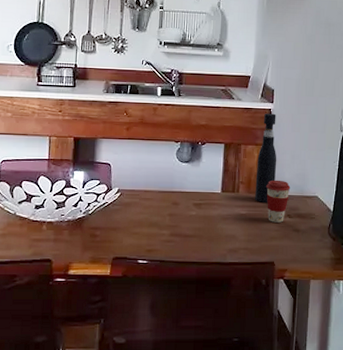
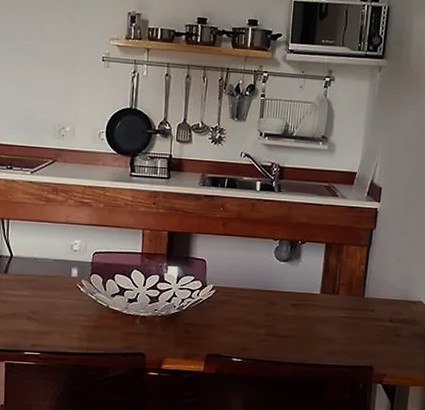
pepper grinder: present [255,113,277,203] -> none [356,212,383,306]
coffee cup: present [266,180,291,223] -> none [368,283,394,327]

